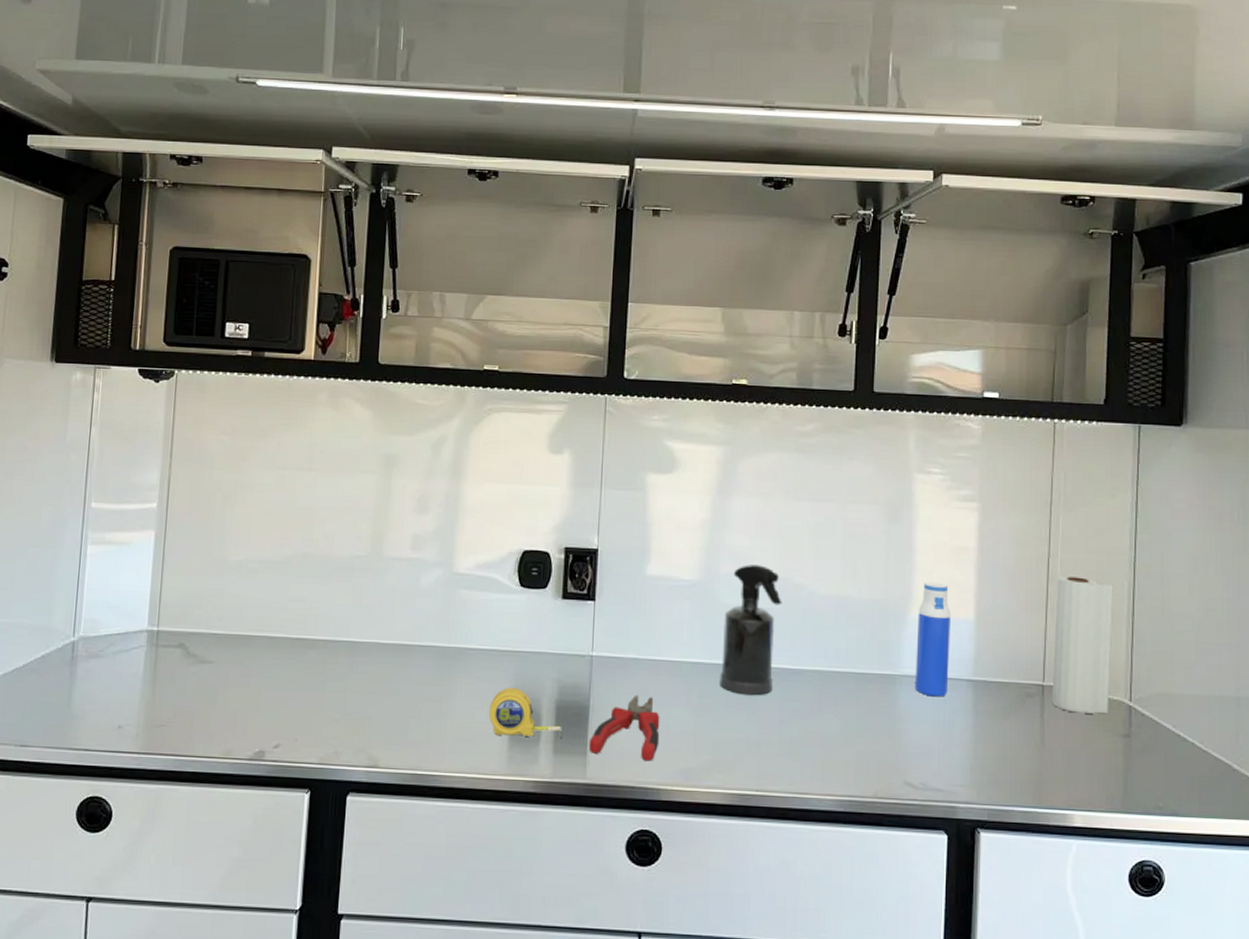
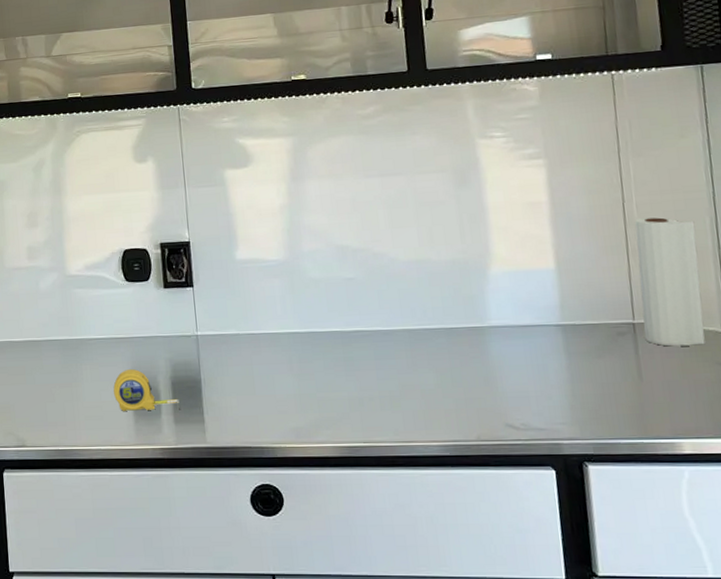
pliers: present [588,695,660,762] -> none [204,366,269,424]
spray bottle: present [720,565,782,695] -> none [312,240,367,357]
water bottle: present [915,582,952,697] -> none [497,237,538,344]

